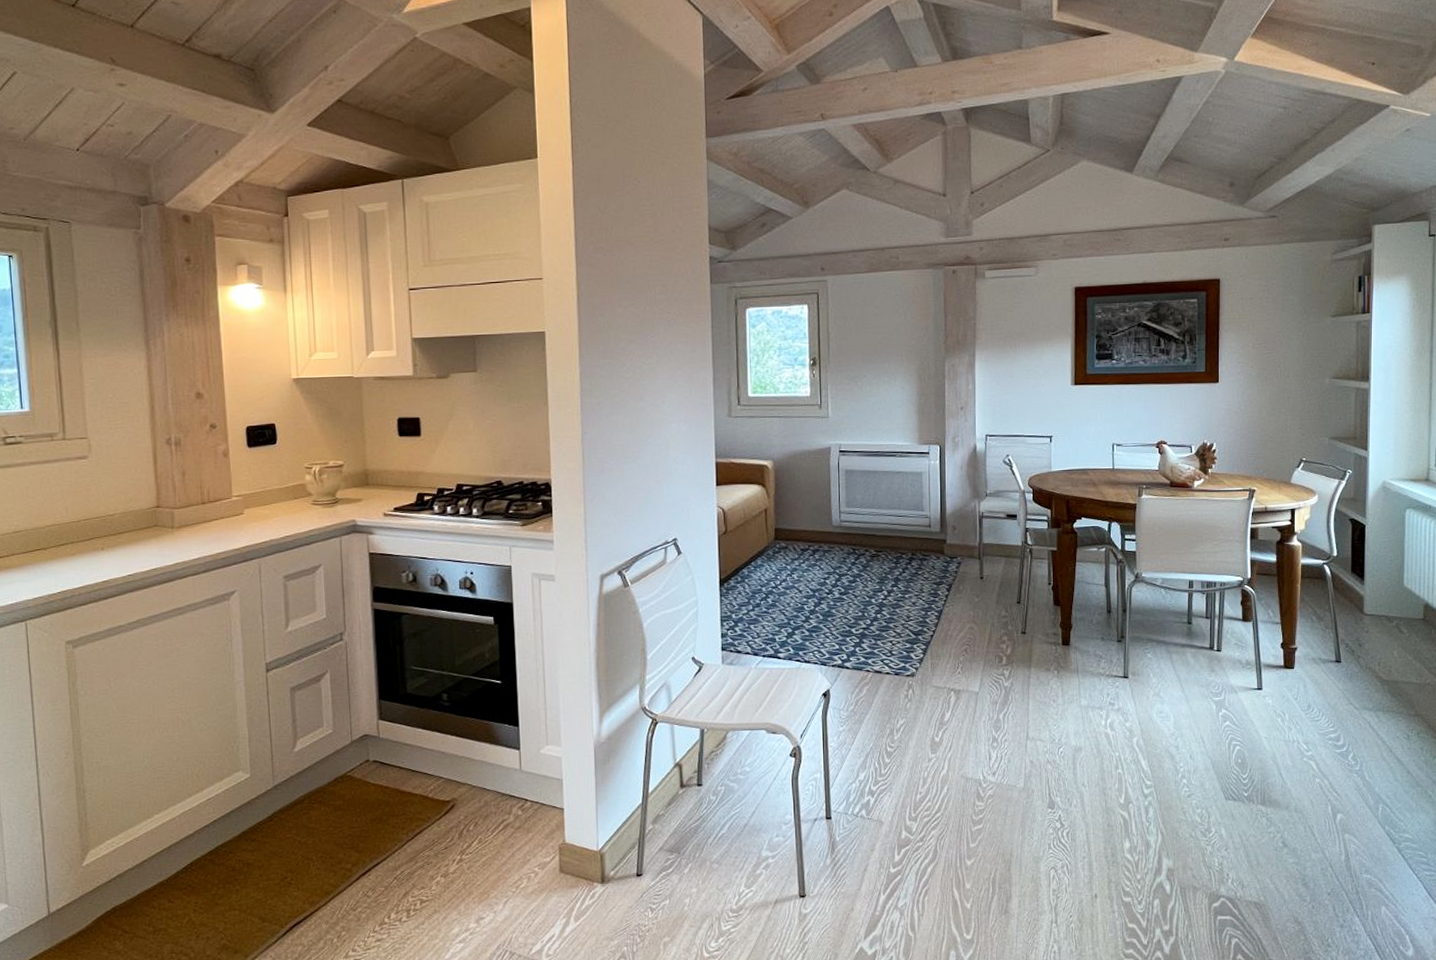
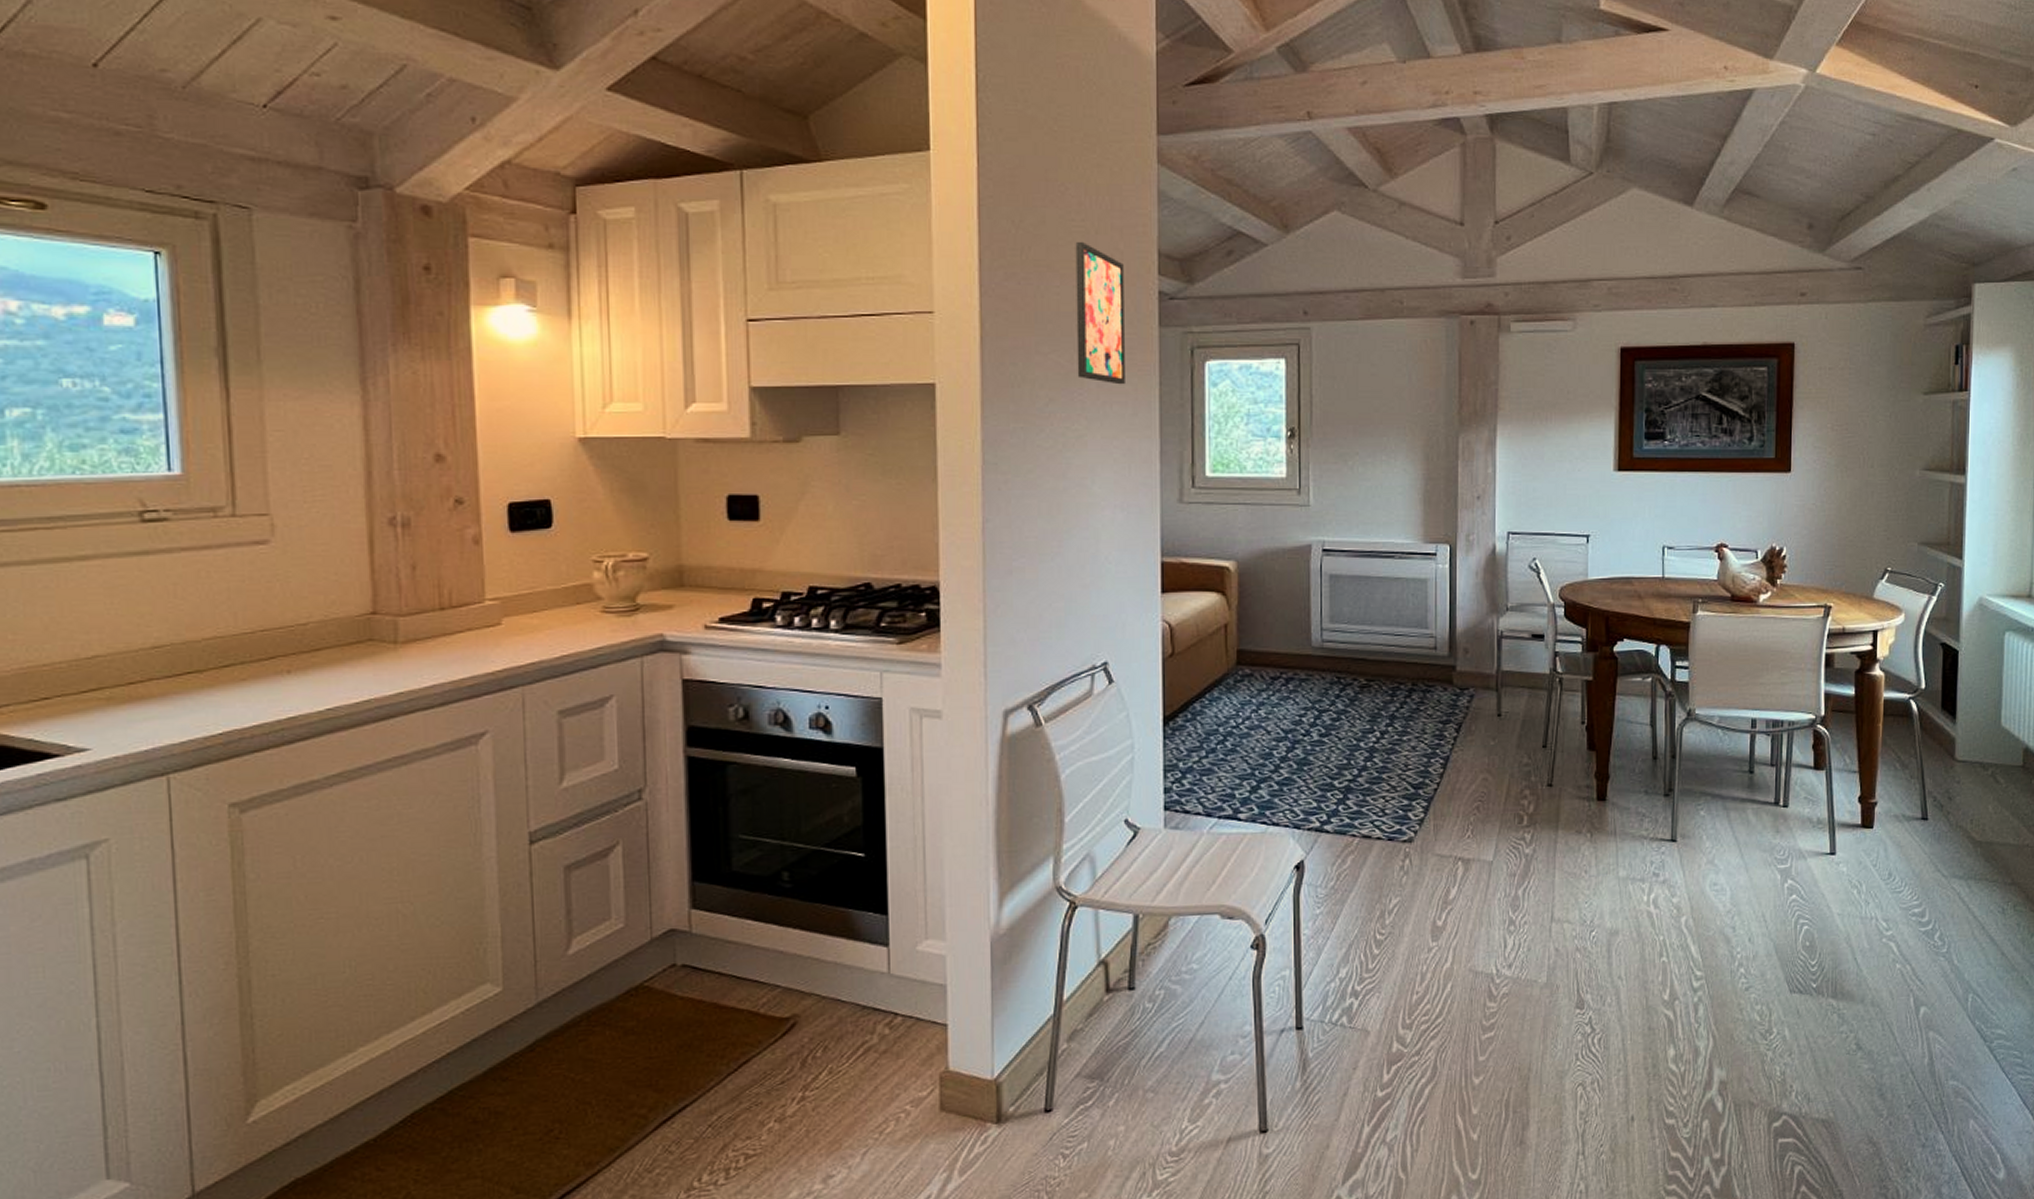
wall art: none [646,221,686,329] -> present [1075,241,1125,385]

